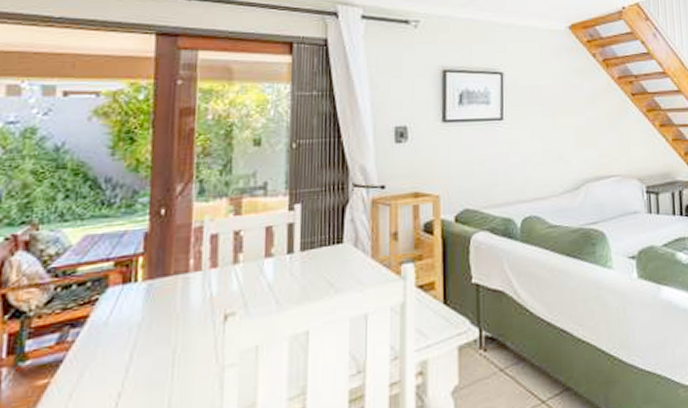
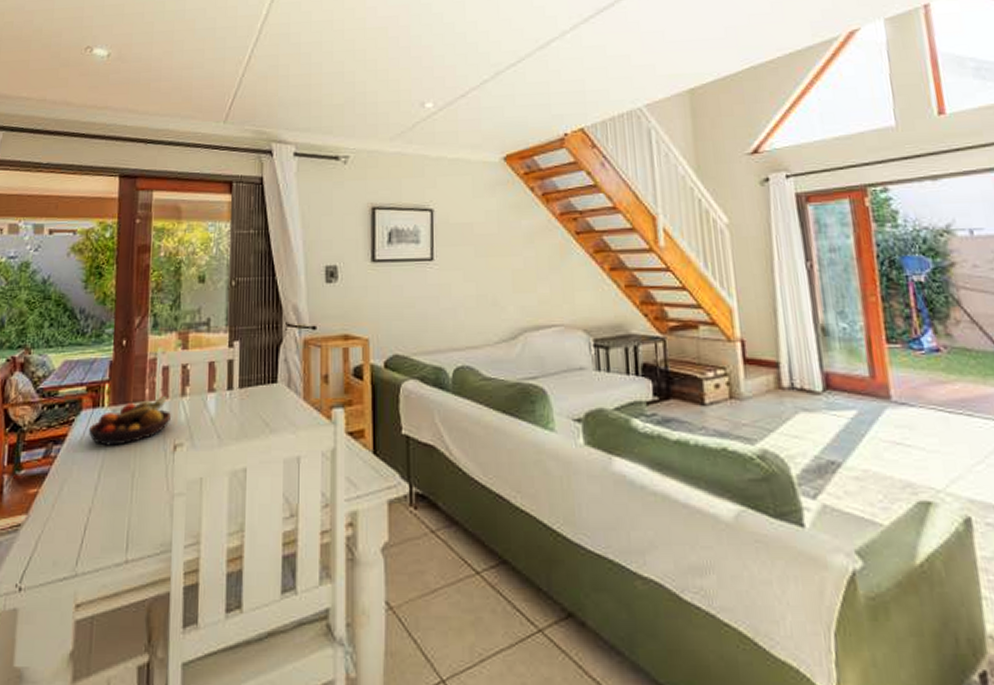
fruit bowl: none [116,265,222,324] -> present [88,396,172,446]

